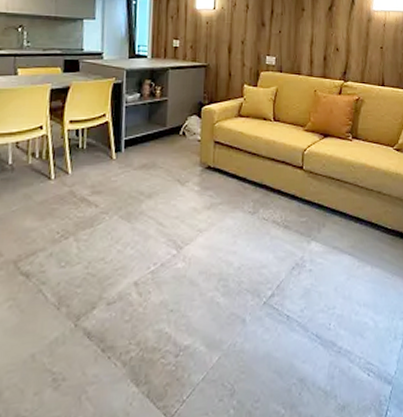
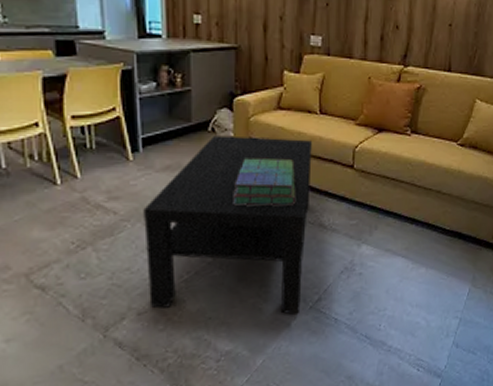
coffee table: none [118,139,266,310] -> present [143,135,312,315]
stack of books: none [198,158,252,203] -> present [233,158,295,206]

